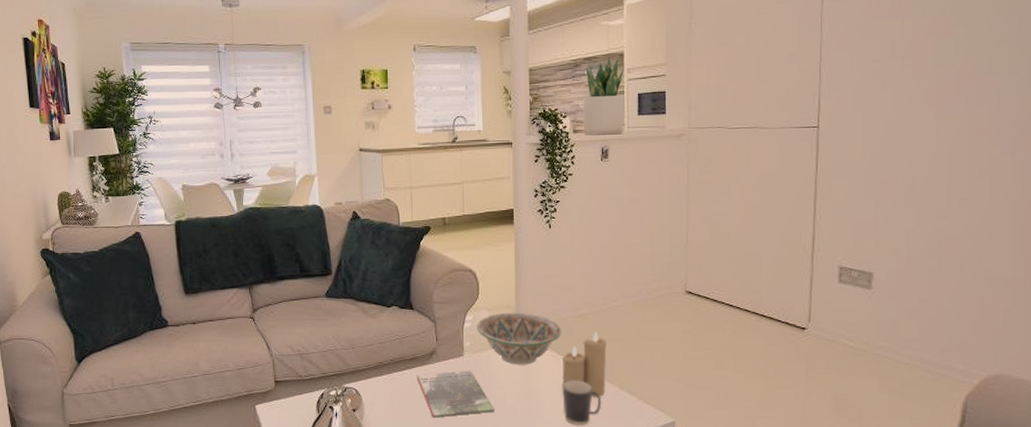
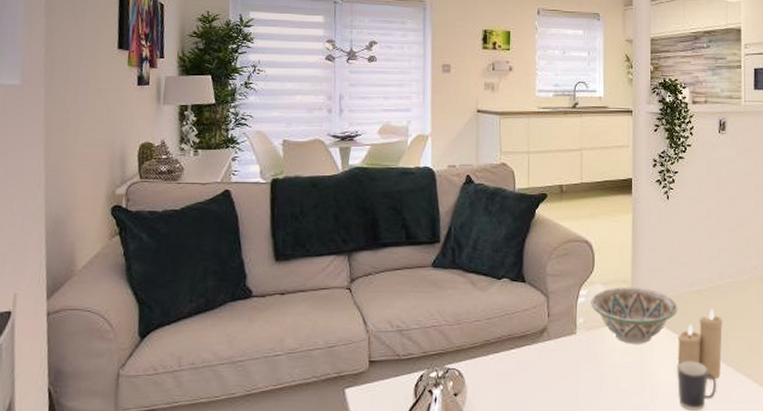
magazine: present [416,370,494,418] -> none [525,349,606,403]
planter: present [582,57,625,136] -> none [701,32,742,109]

